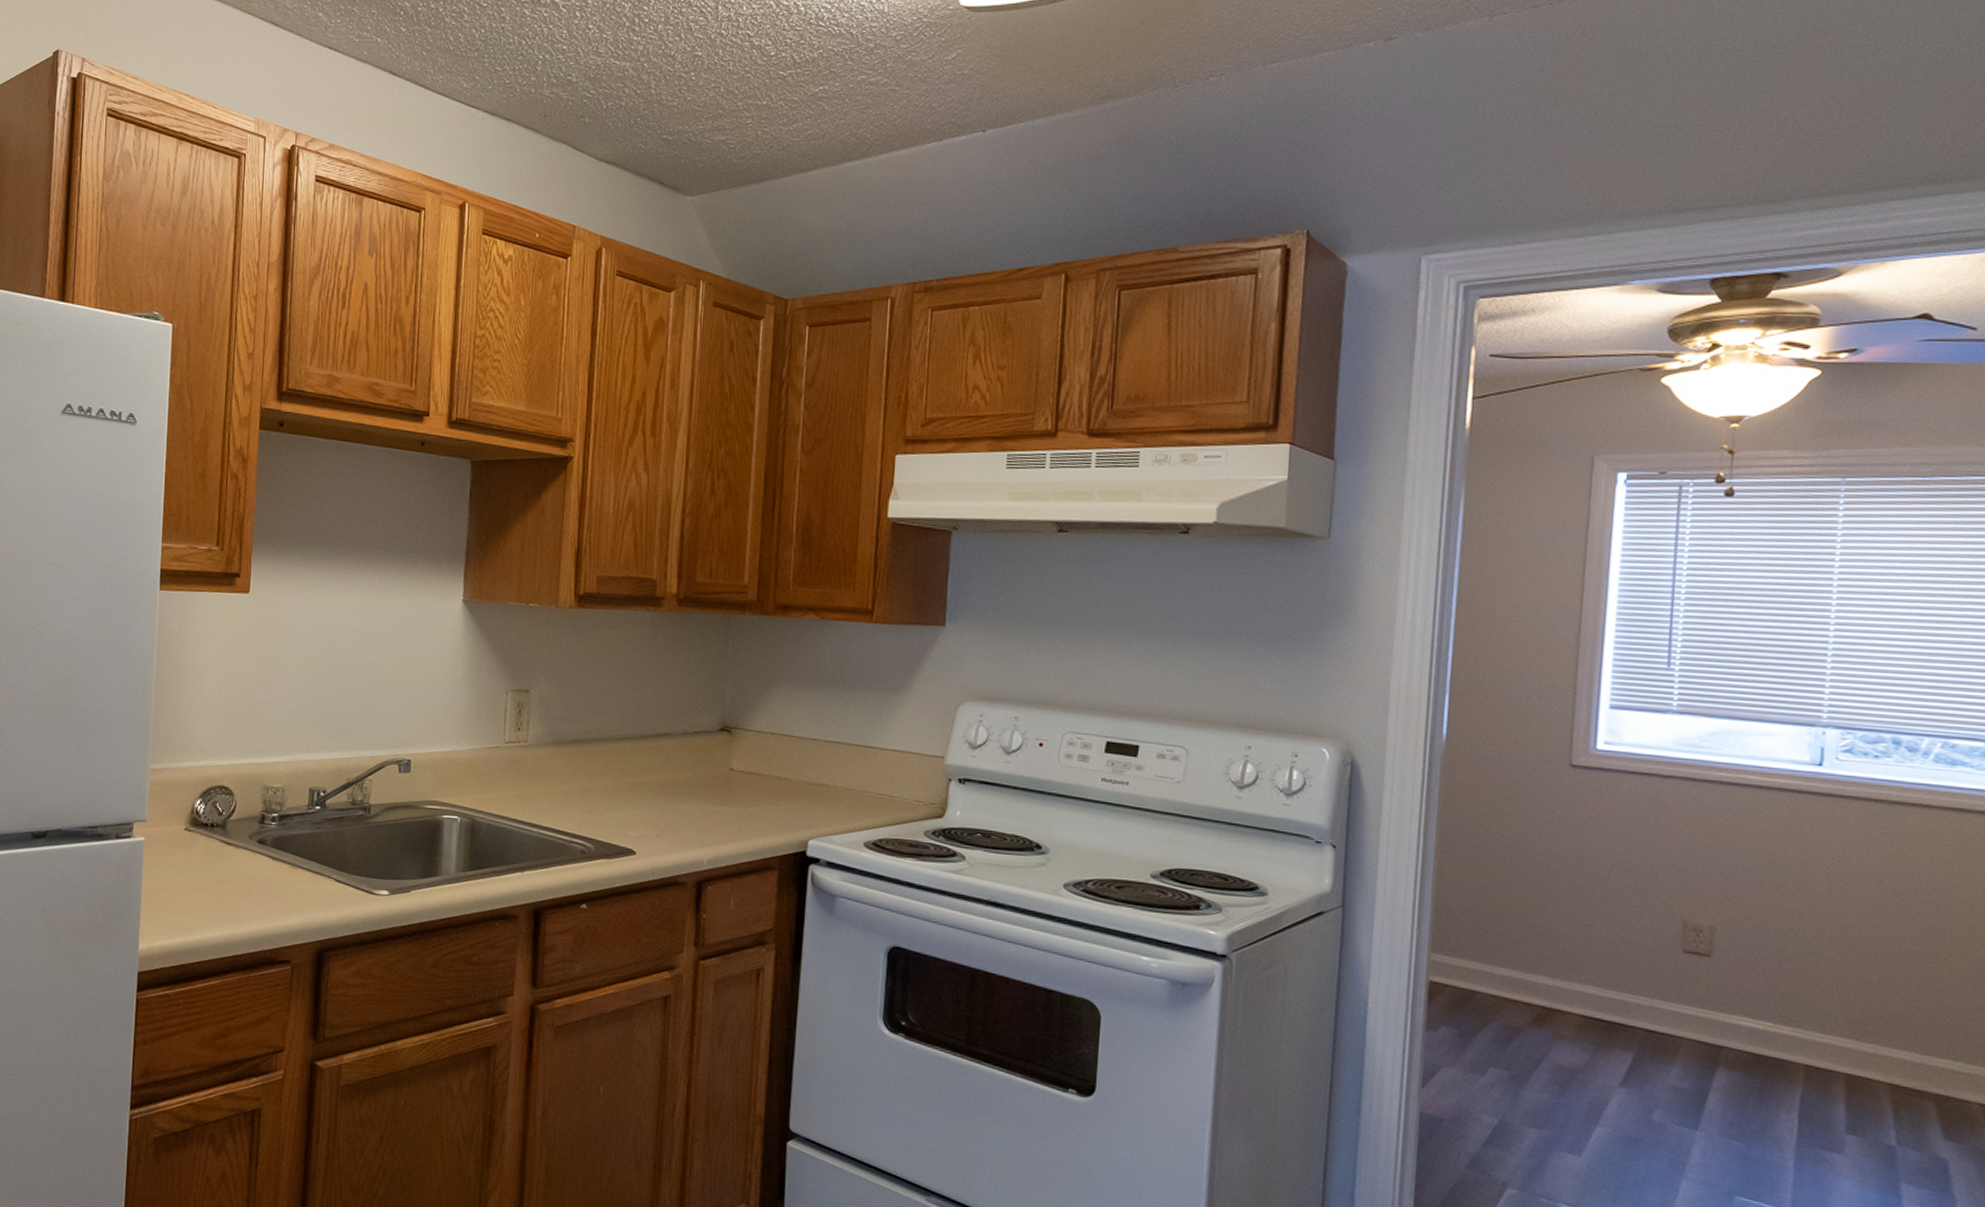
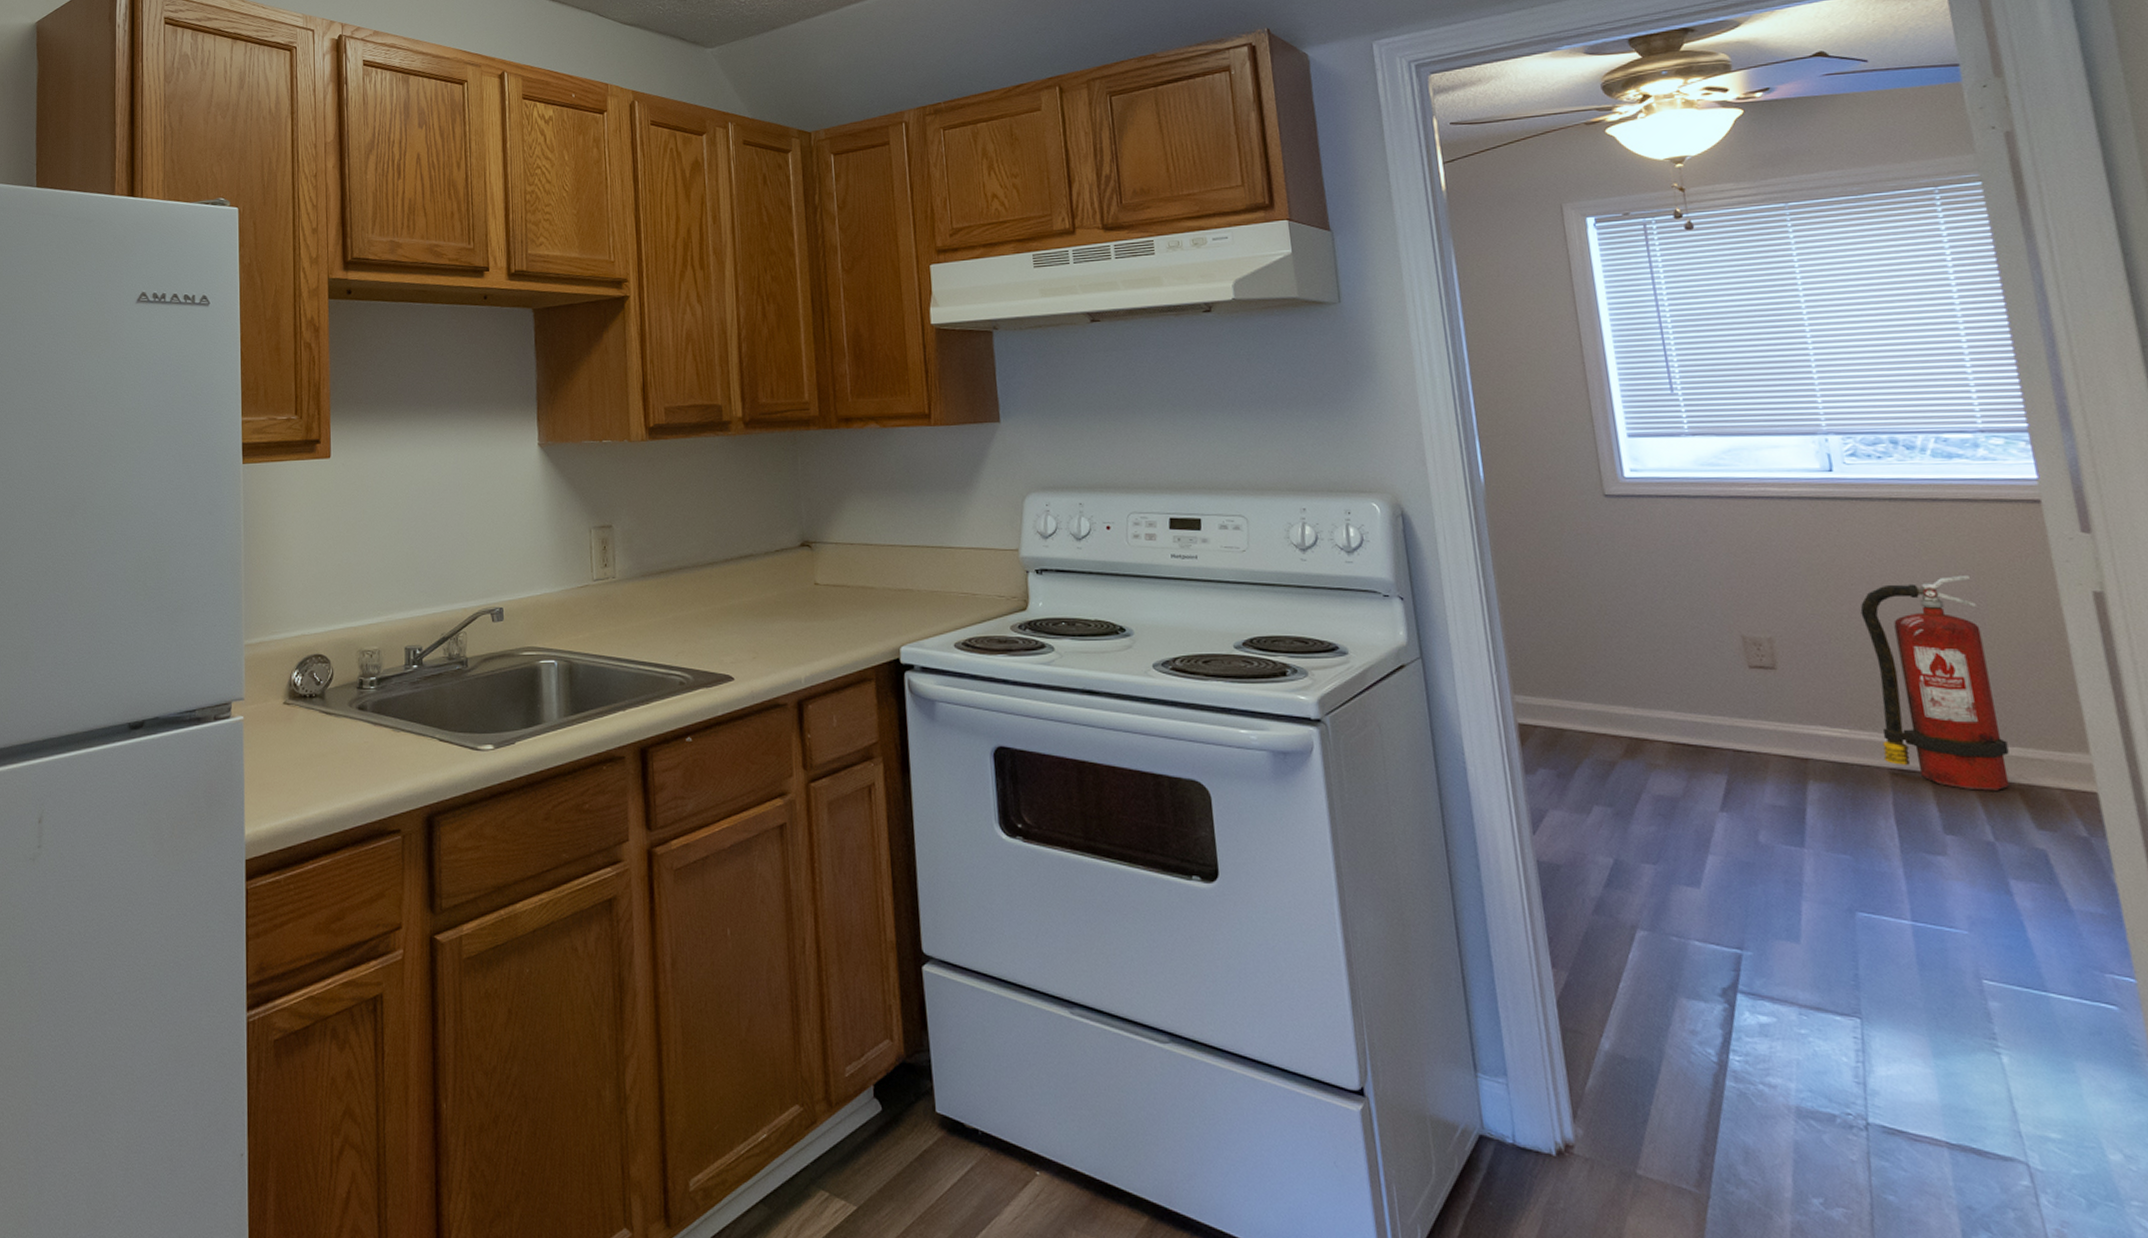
fire extinguisher: none [1802,885,1943,1099] -> present [1860,576,2010,791]

